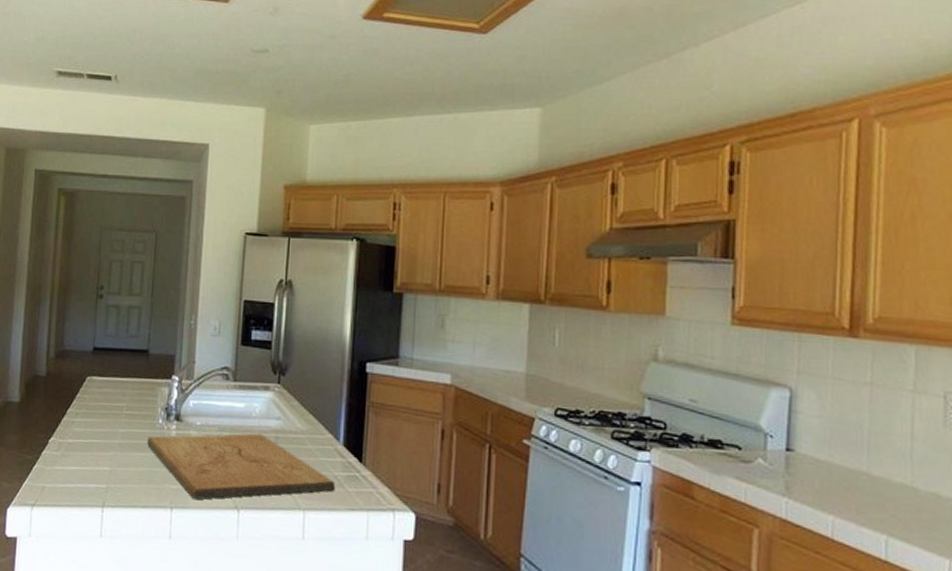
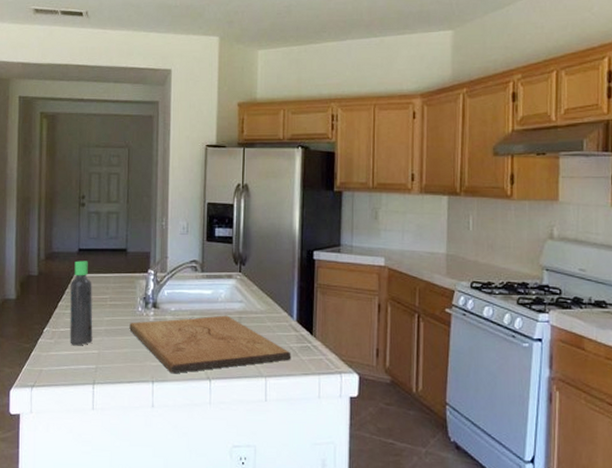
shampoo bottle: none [78,361,107,460] -> present [70,261,93,345]

